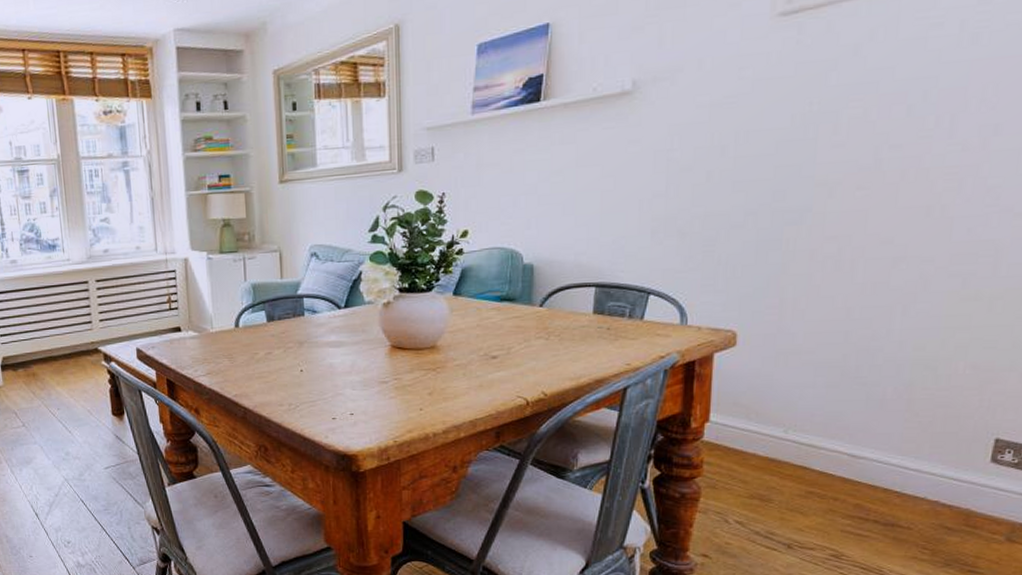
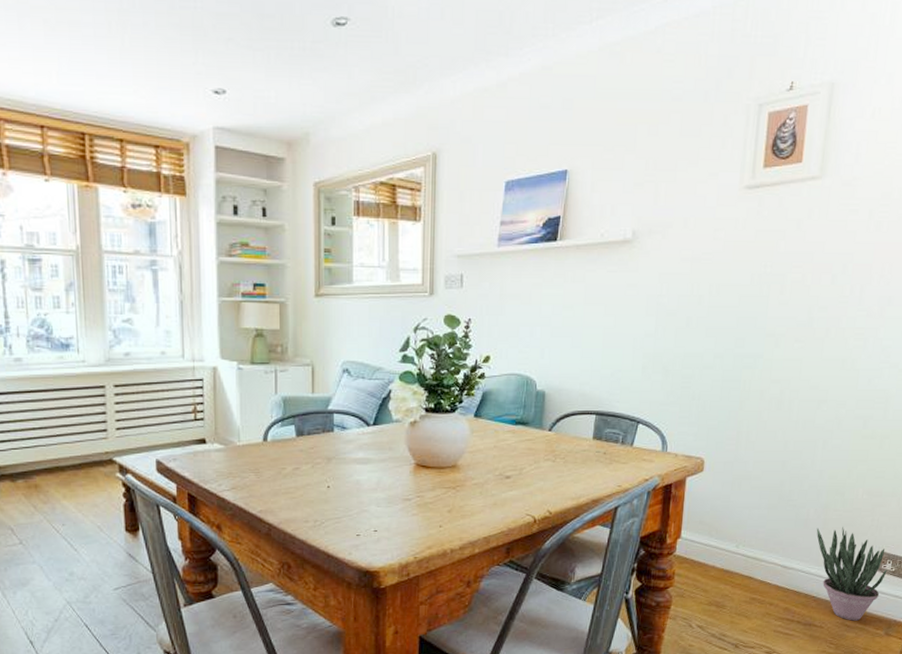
potted plant: none [897,407,1007,522] -> present [816,526,887,621]

